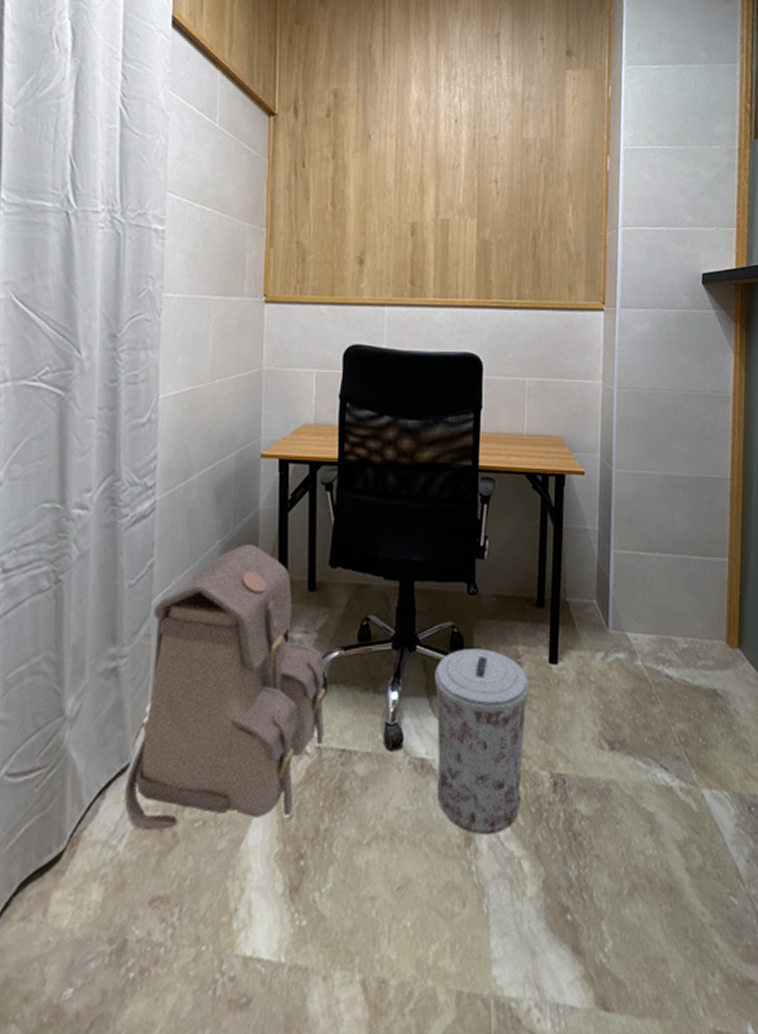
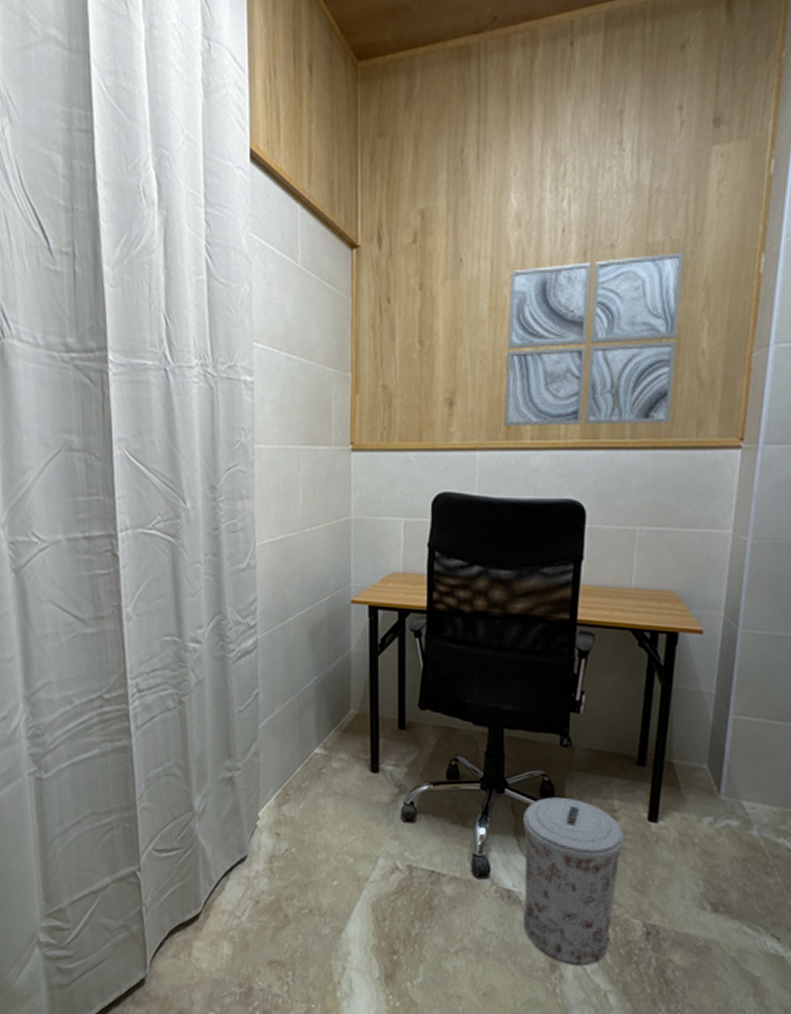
backpack: present [125,545,326,831] -> none [245,683,416,917]
wall art: none [409,148,551,288] -> present [504,252,684,426]

